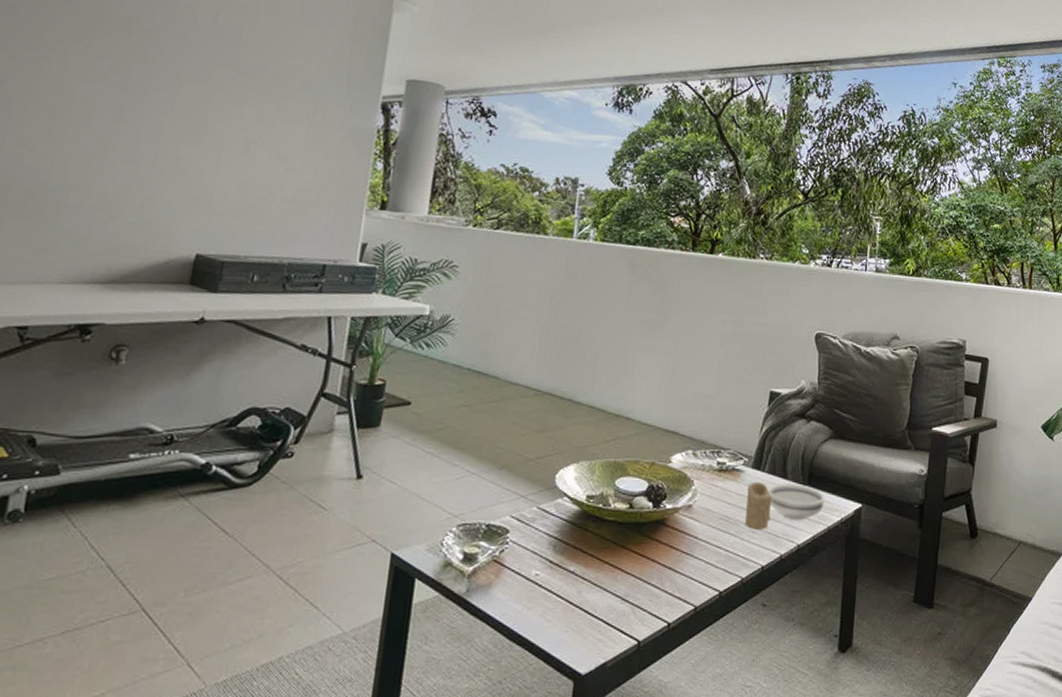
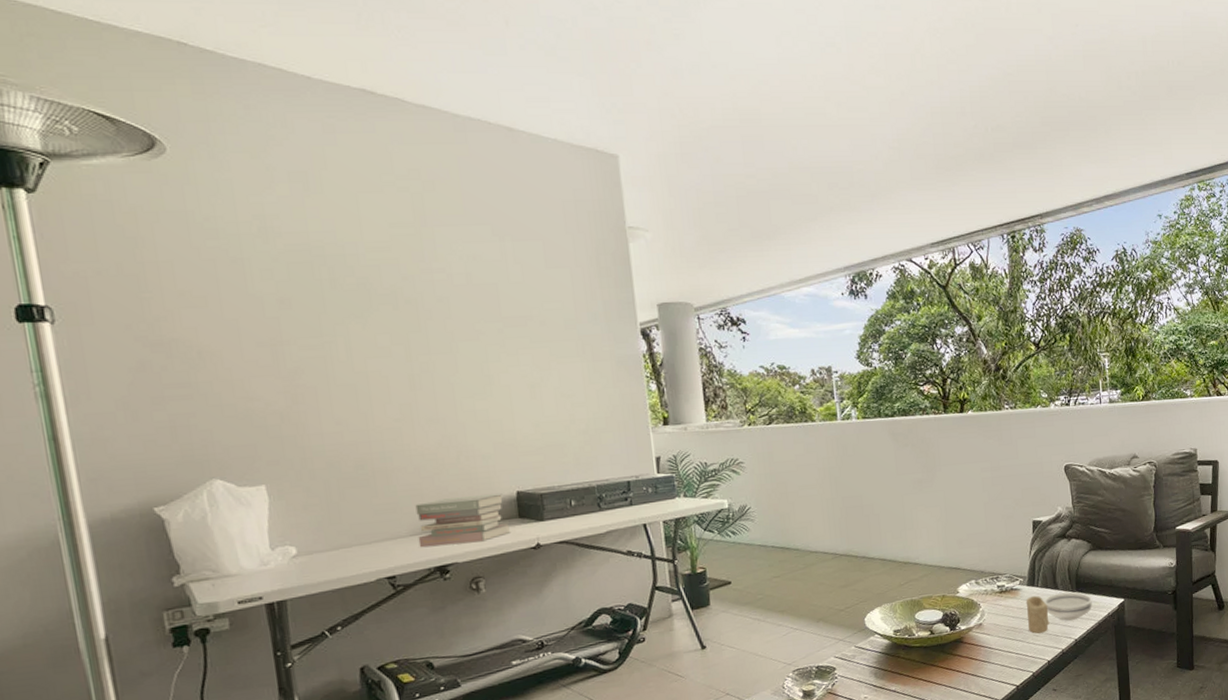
books: none [66,247,179,305] -> present [415,493,510,548]

